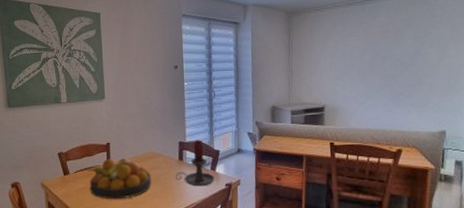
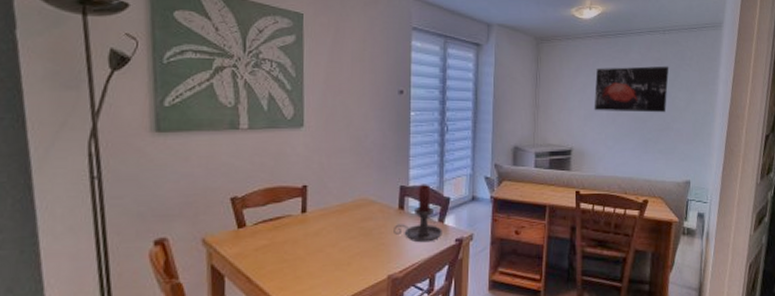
fruit bowl: present [88,158,152,200] -> none [274,206,362,261]
wall art: none [344,25,419,72] -> present [594,66,669,113]

